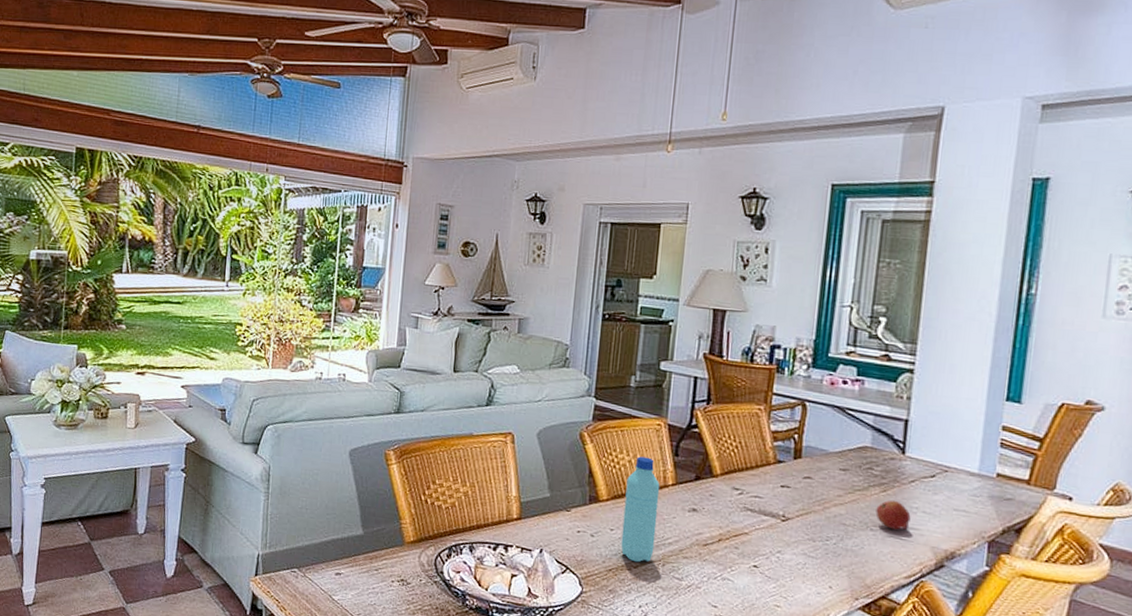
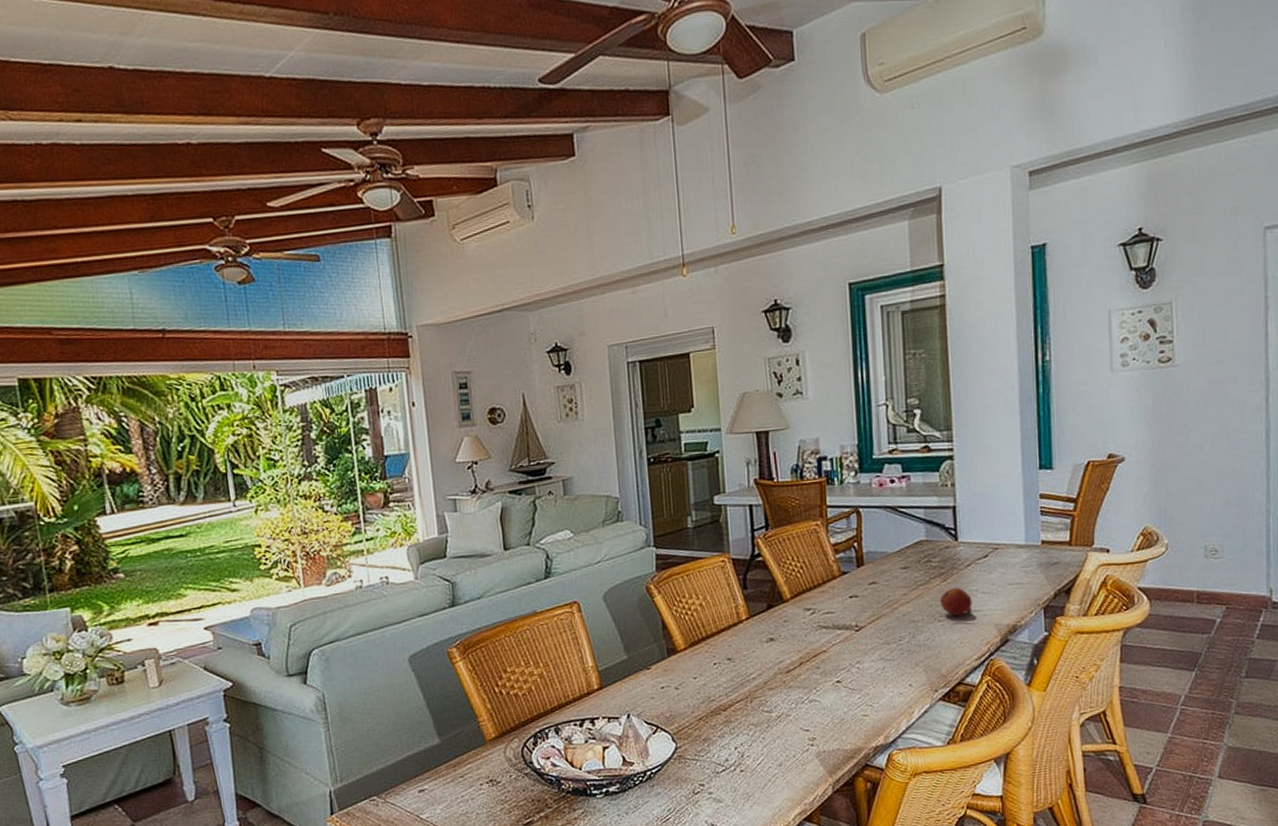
water bottle: present [621,456,660,563] -> none [701,596,740,705]

